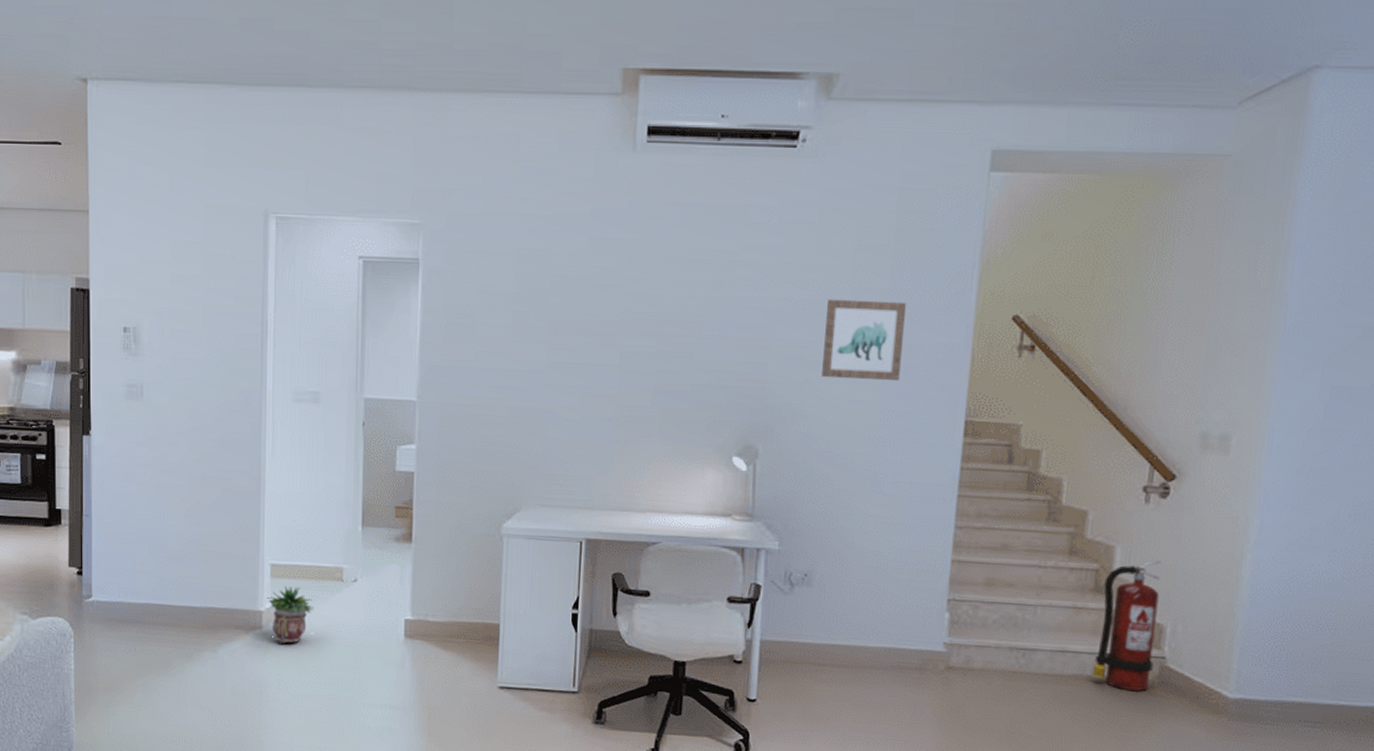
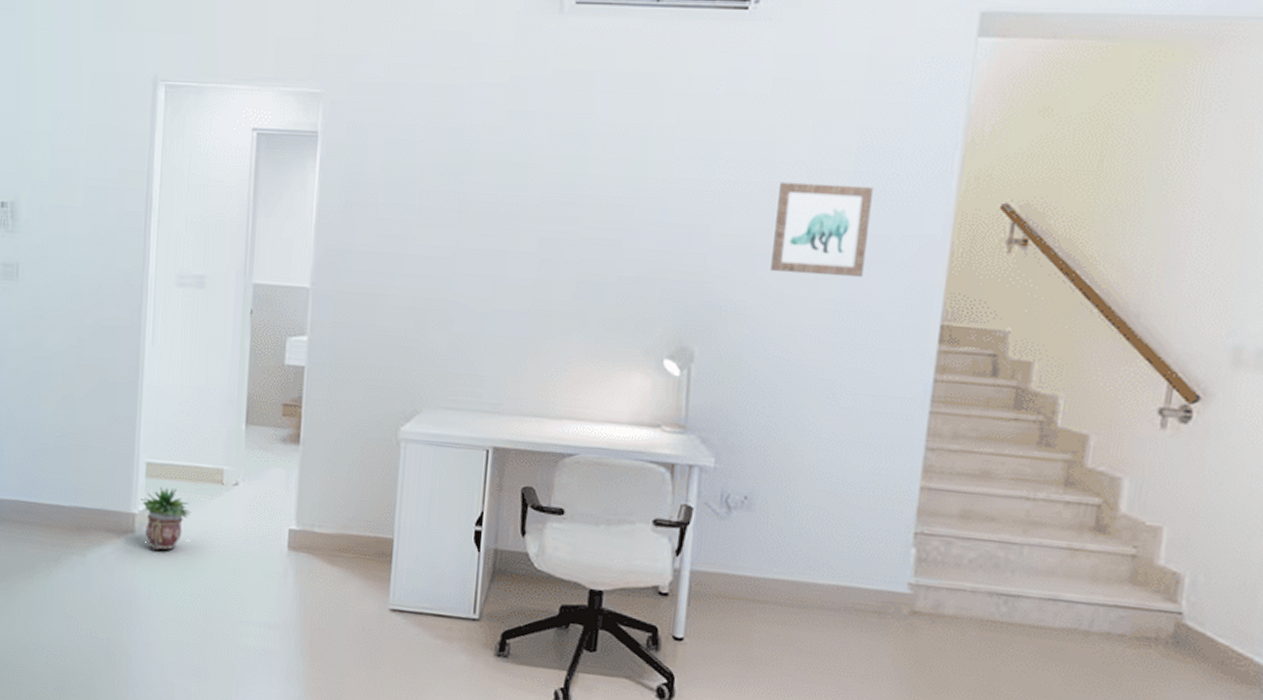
fire extinguisher: present [1092,559,1162,692] -> none [1089,496,1181,652]

